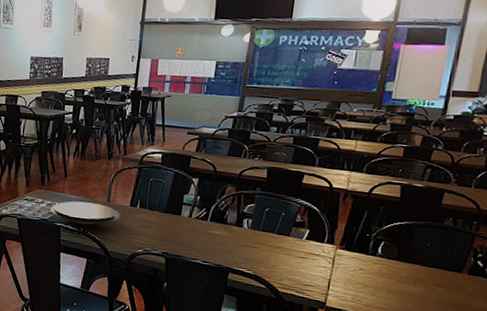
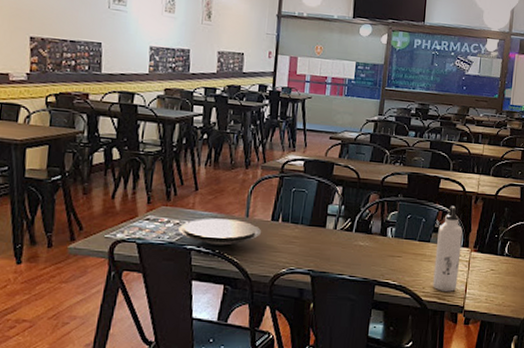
water bottle: none [291,201,328,287] -> present [433,205,463,292]

